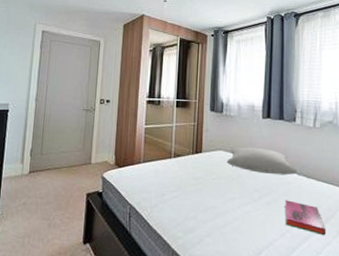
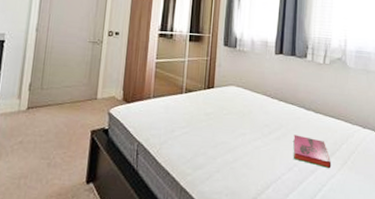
pillow: present [226,147,298,176] -> none [238,82,307,111]

